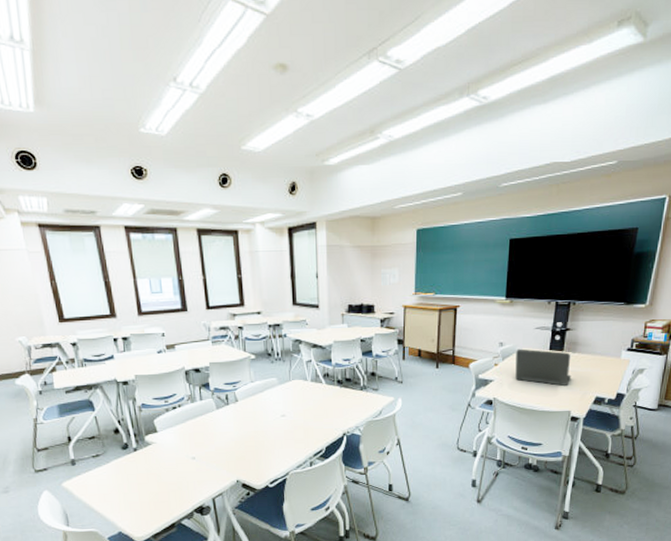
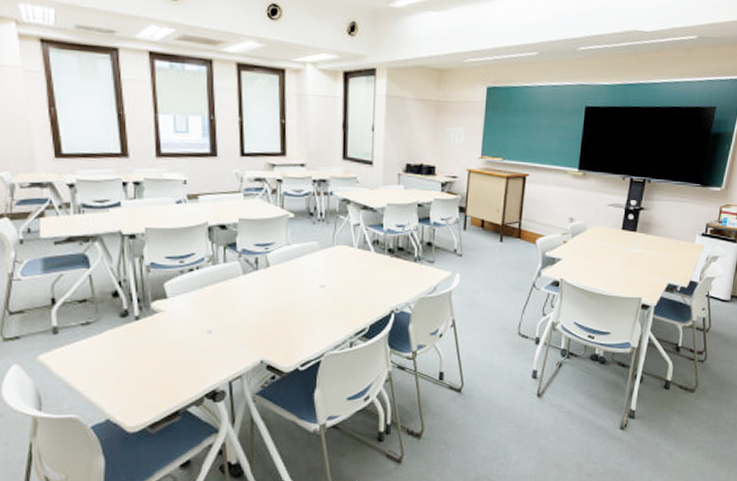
laptop computer: present [515,348,572,386] -> none [585,226,644,270]

